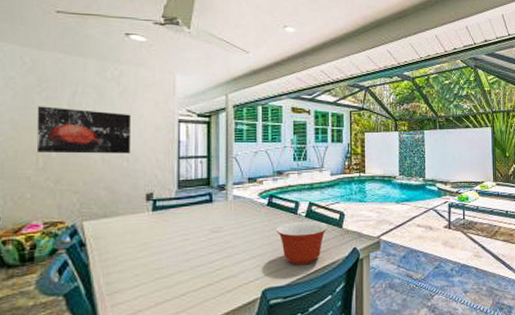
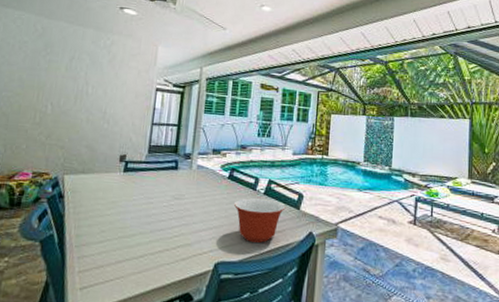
wall art: present [36,106,132,154] -> none [35,68,116,116]

